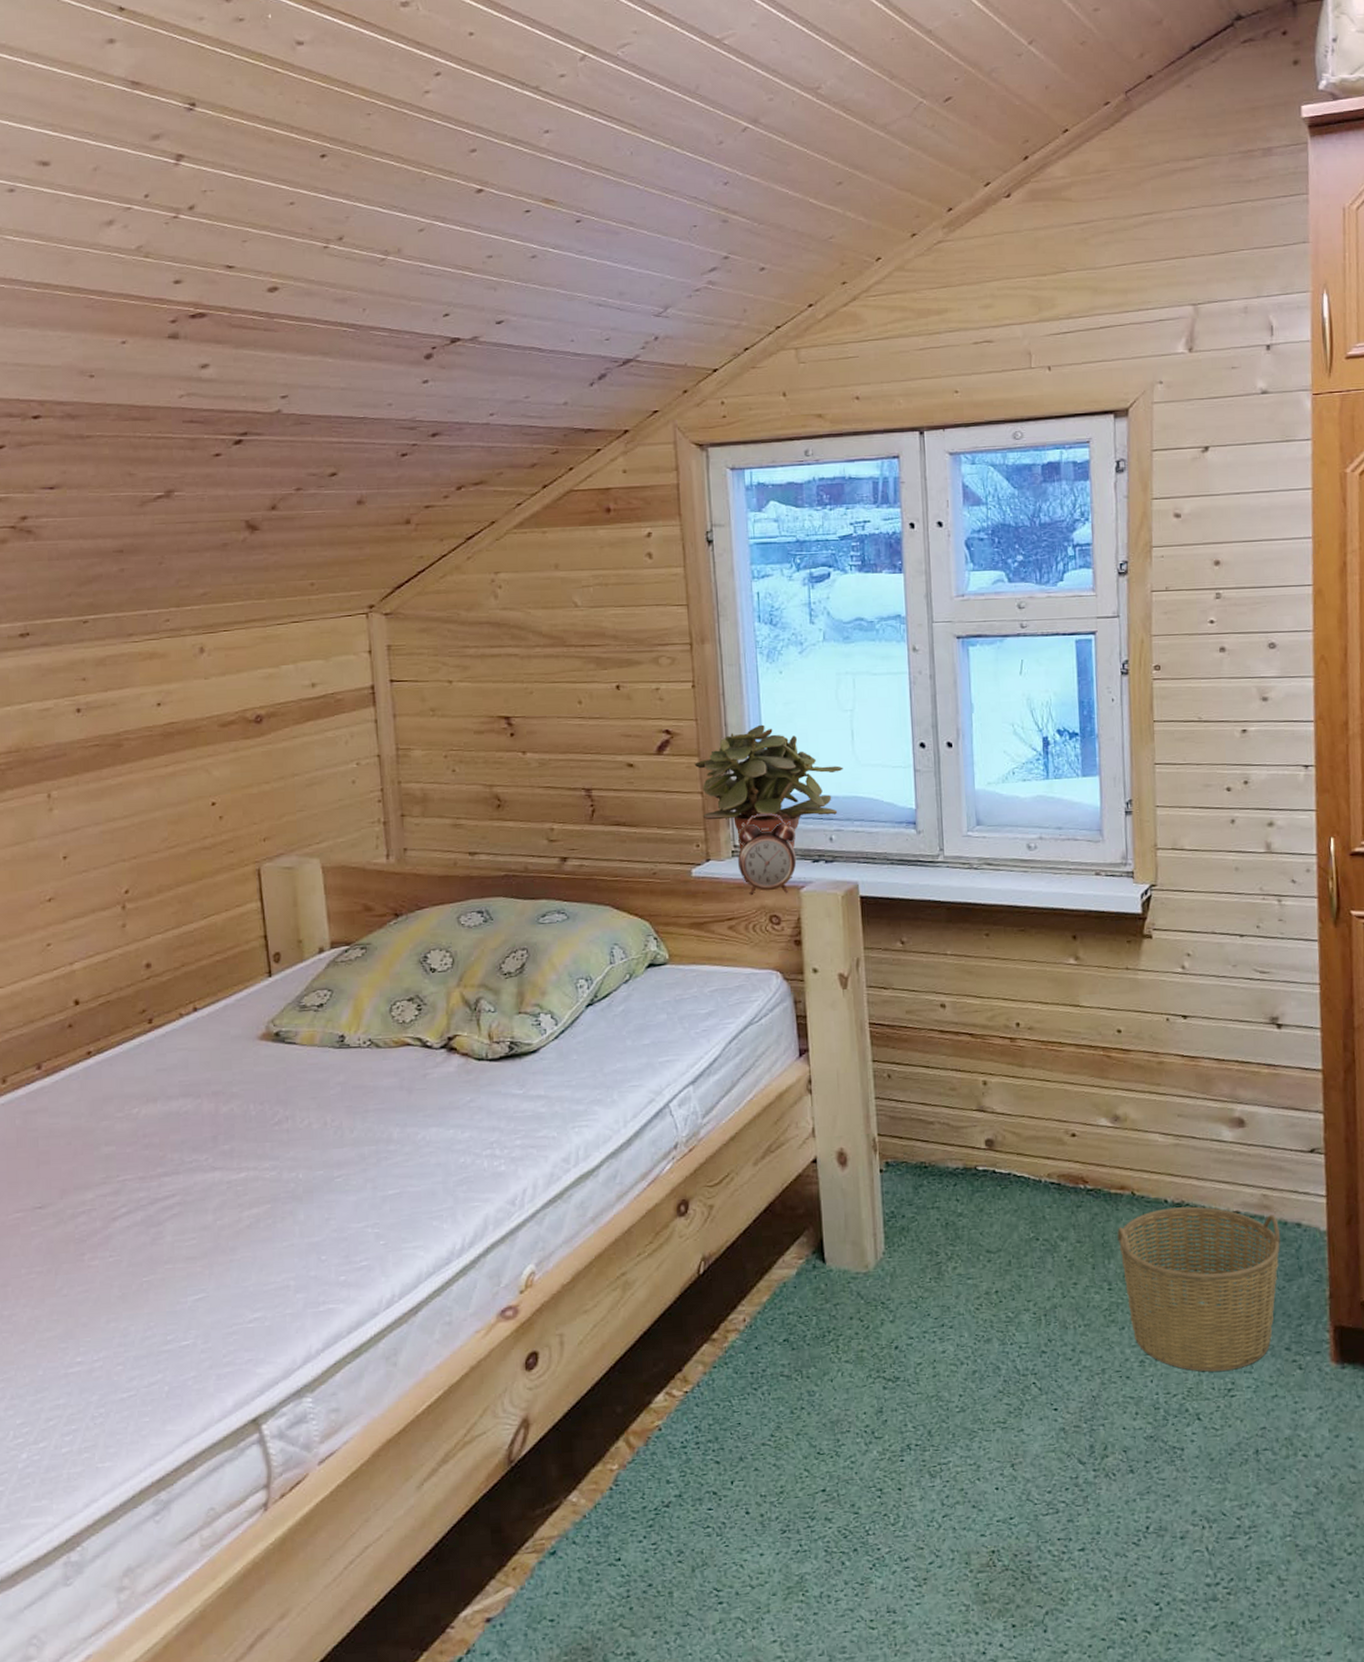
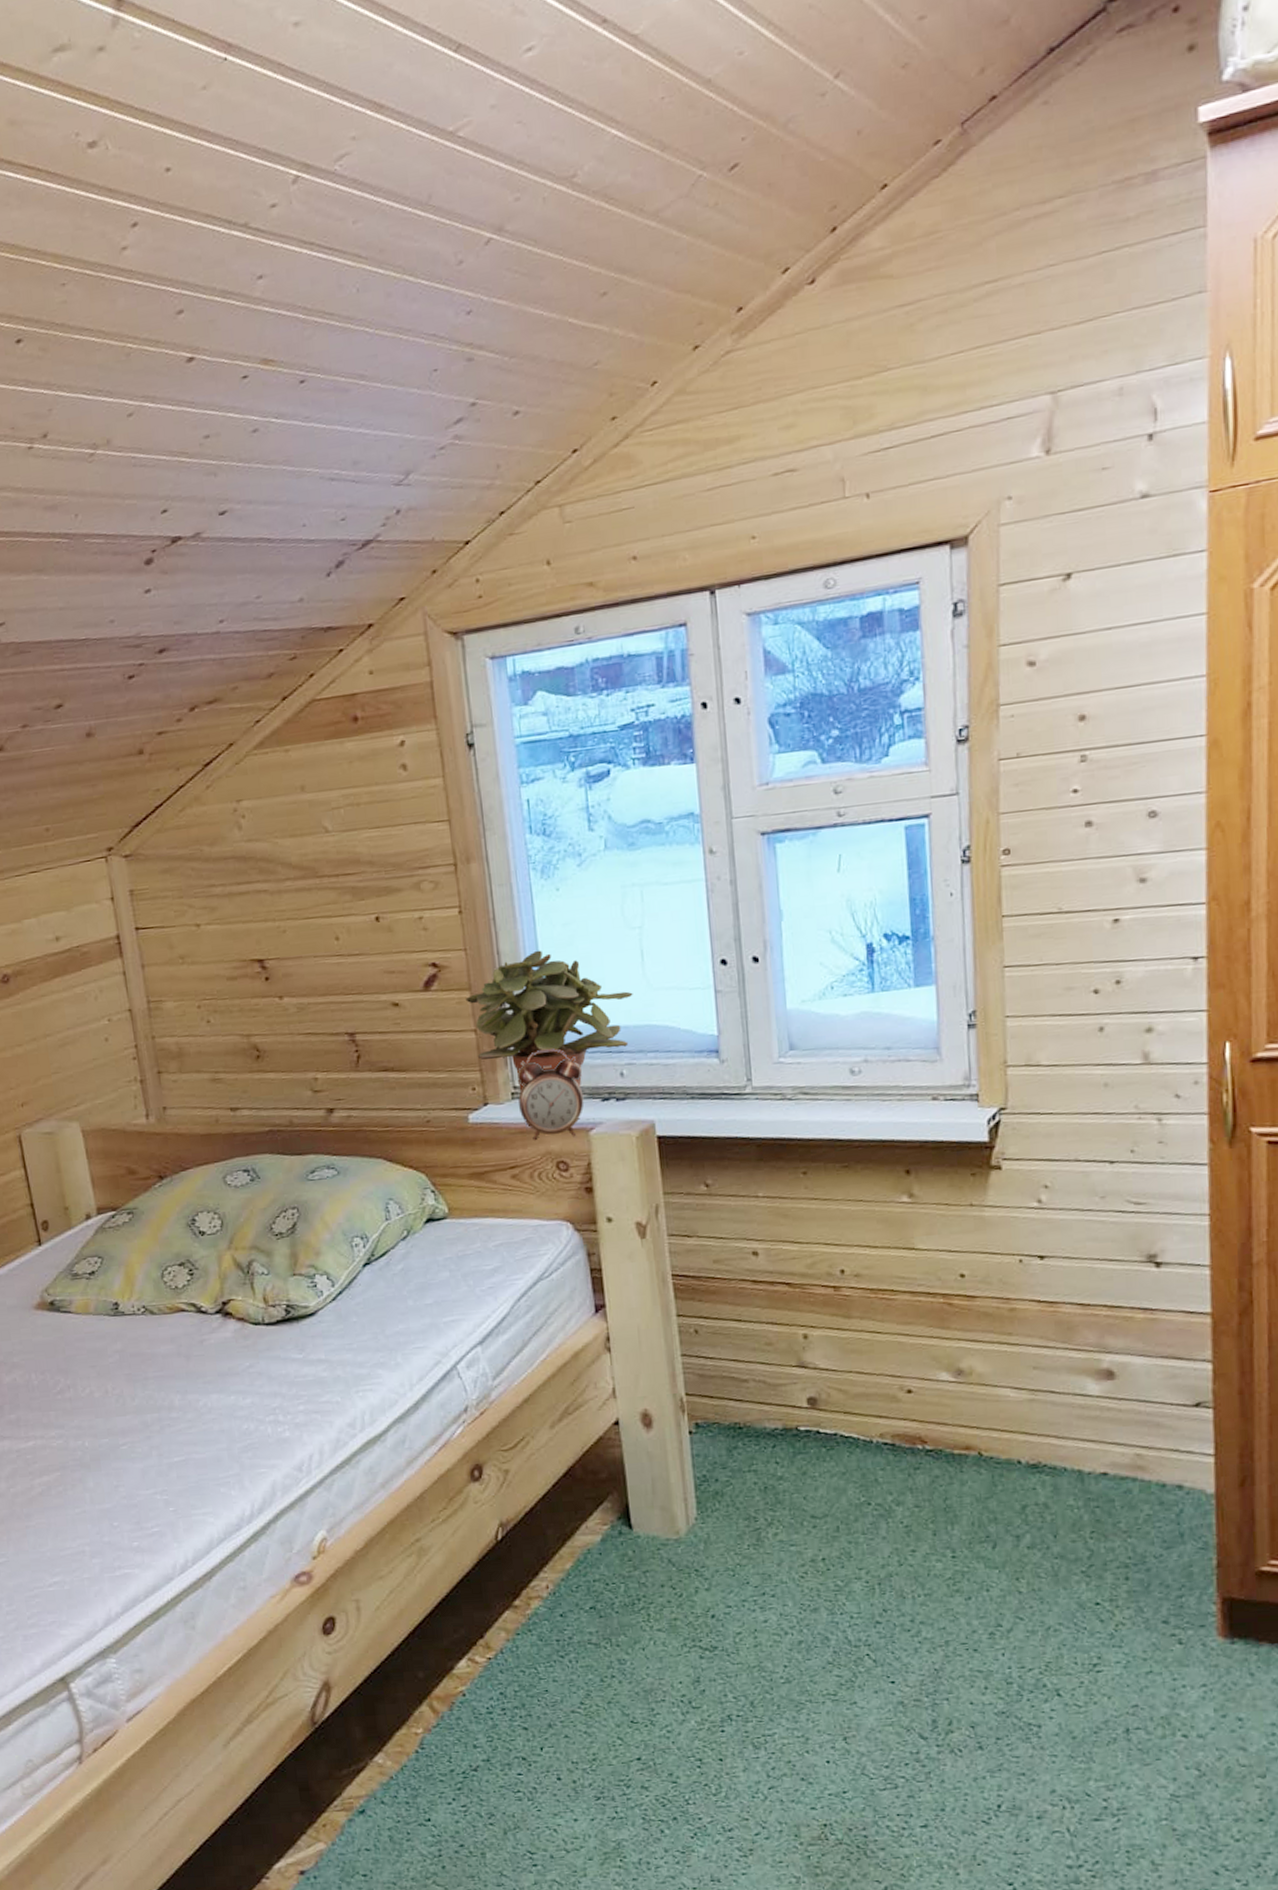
basket: present [1117,1206,1281,1372] -> none [961,1467,1158,1646]

